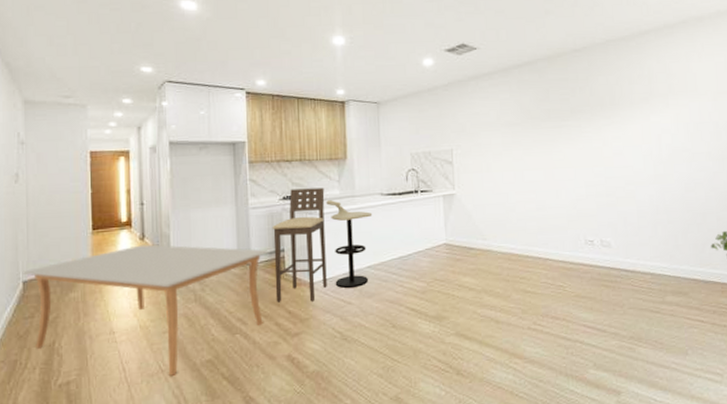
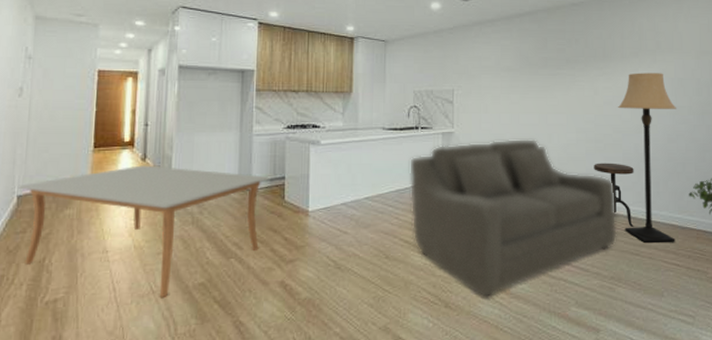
bar stool: present [272,187,327,302] -> none [273,119,328,230]
bar stool: present [326,200,373,288] -> none [329,132,374,217]
sofa: none [410,196,635,363] -> present [408,138,617,297]
side table: none [606,217,653,283] -> present [594,163,634,227]
lamp: none [629,118,698,299] -> present [618,73,676,243]

